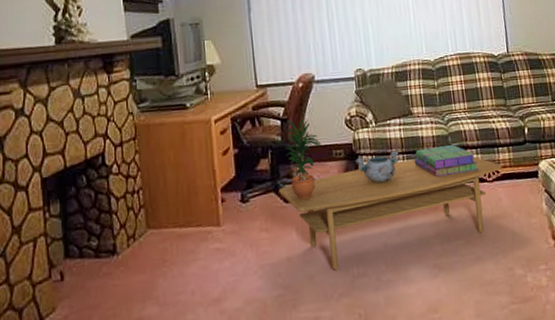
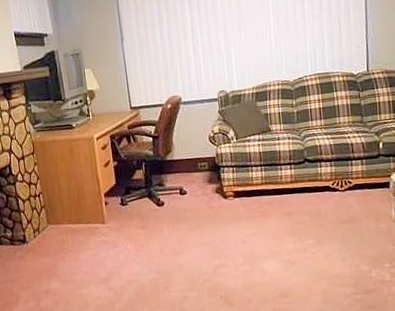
coffee table: present [279,156,502,270] -> none [152,168,354,261]
potted plant: present [284,119,322,199] -> none [156,136,188,203]
decorative bowl: present [355,150,399,183] -> none [218,163,257,191]
stack of books: present [414,145,479,178] -> none [271,158,332,187]

